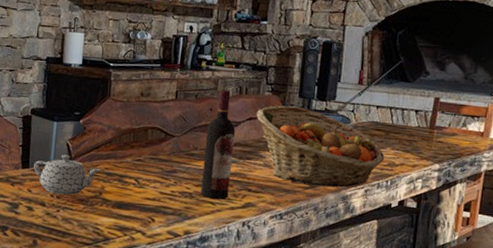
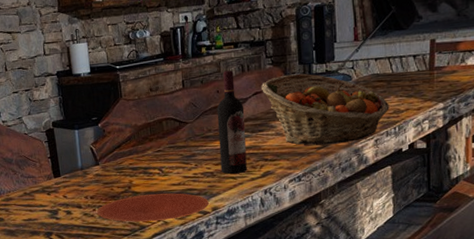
teapot: present [34,154,101,196] -> none [64,158,126,196]
plate: none [61,203,183,236] -> present [97,193,210,222]

